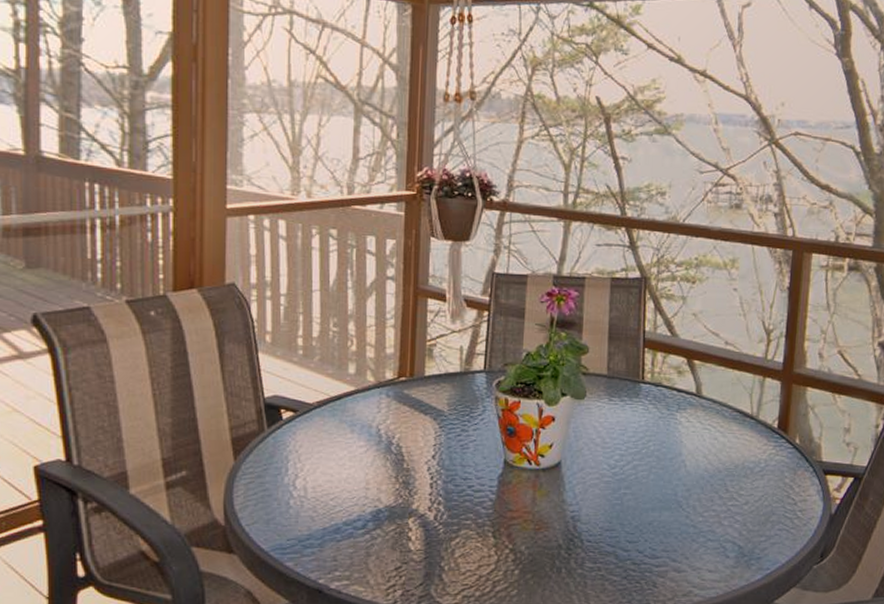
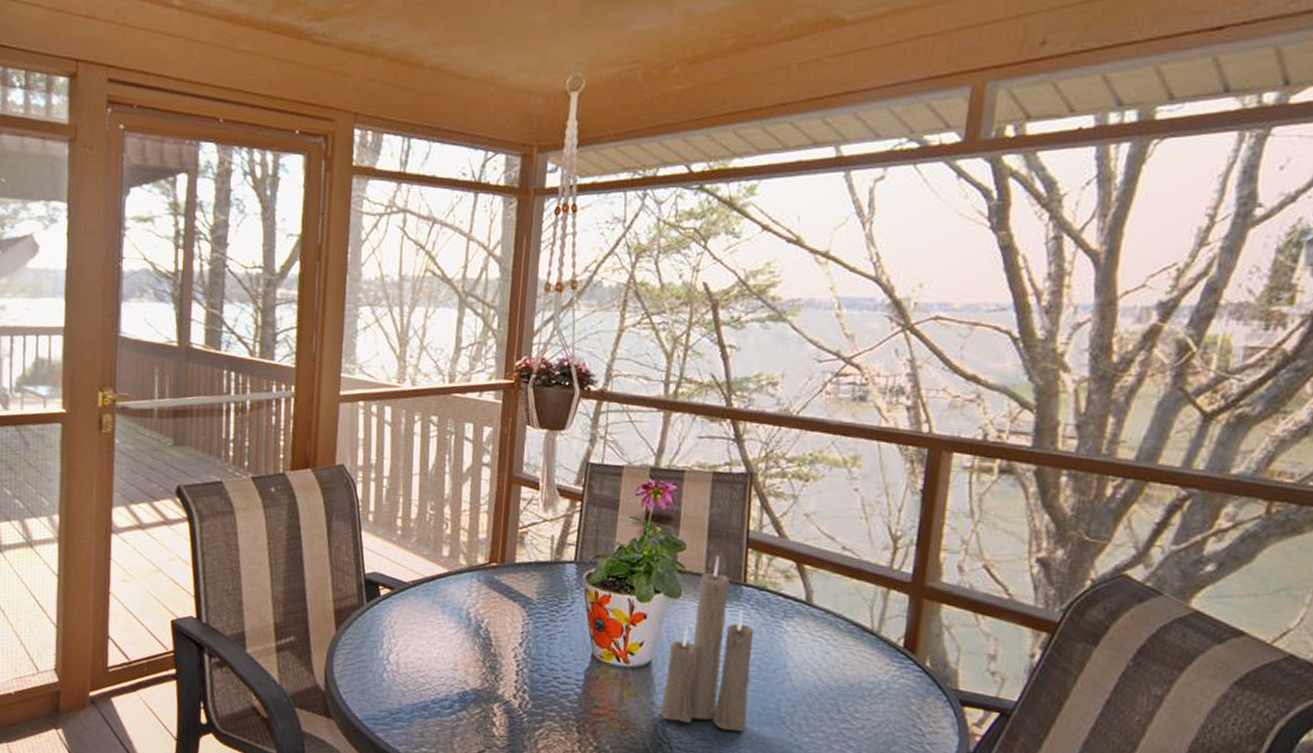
candle: none [570,356,653,519] -> present [659,555,754,732]

